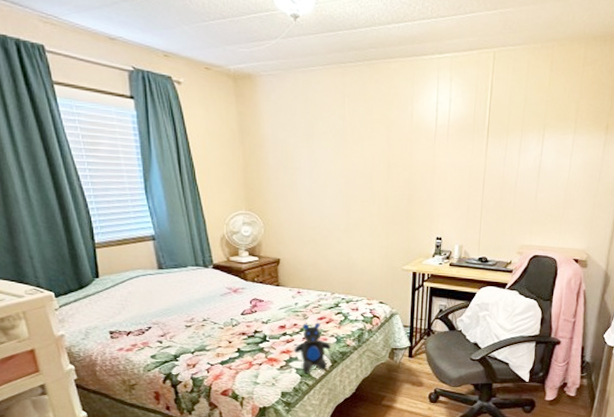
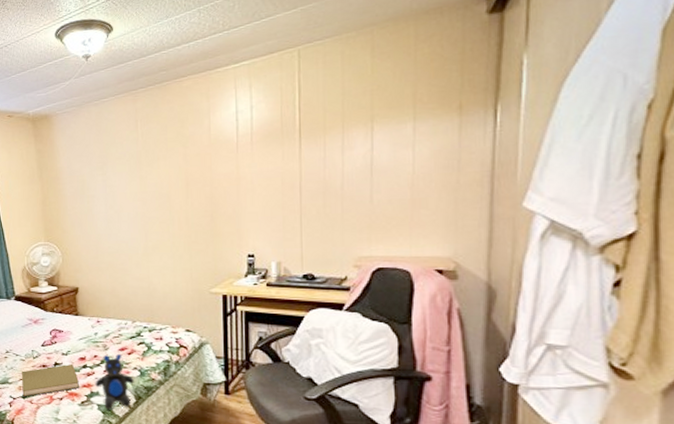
book: none [220,332,278,364] -> present [22,364,79,397]

